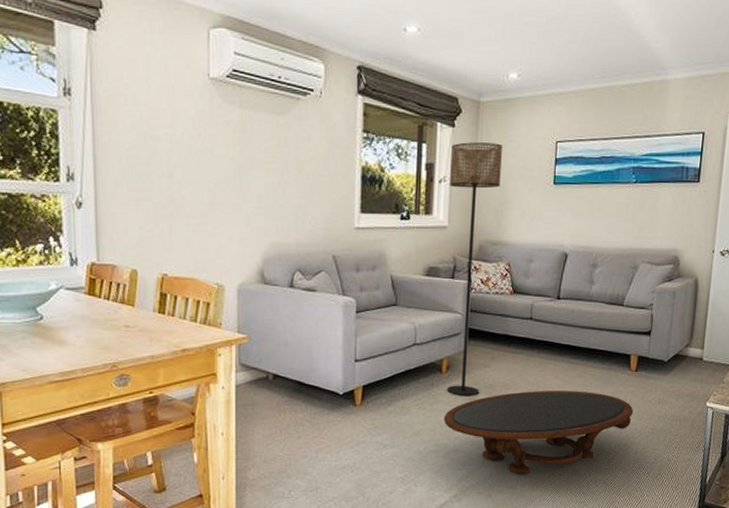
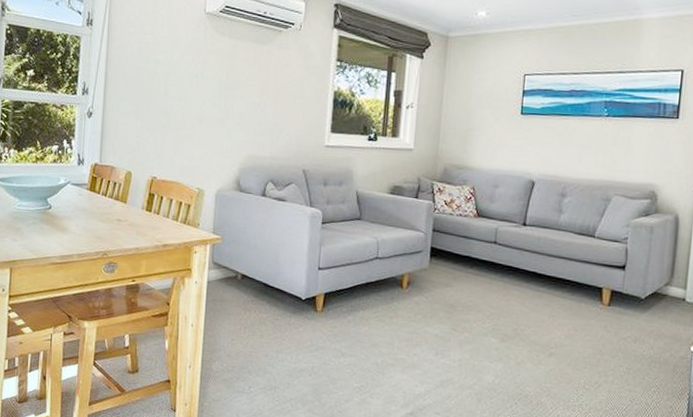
coffee table: present [443,391,634,474] -> none [402,314,607,400]
floor lamp: present [447,142,502,396] -> none [407,72,470,314]

